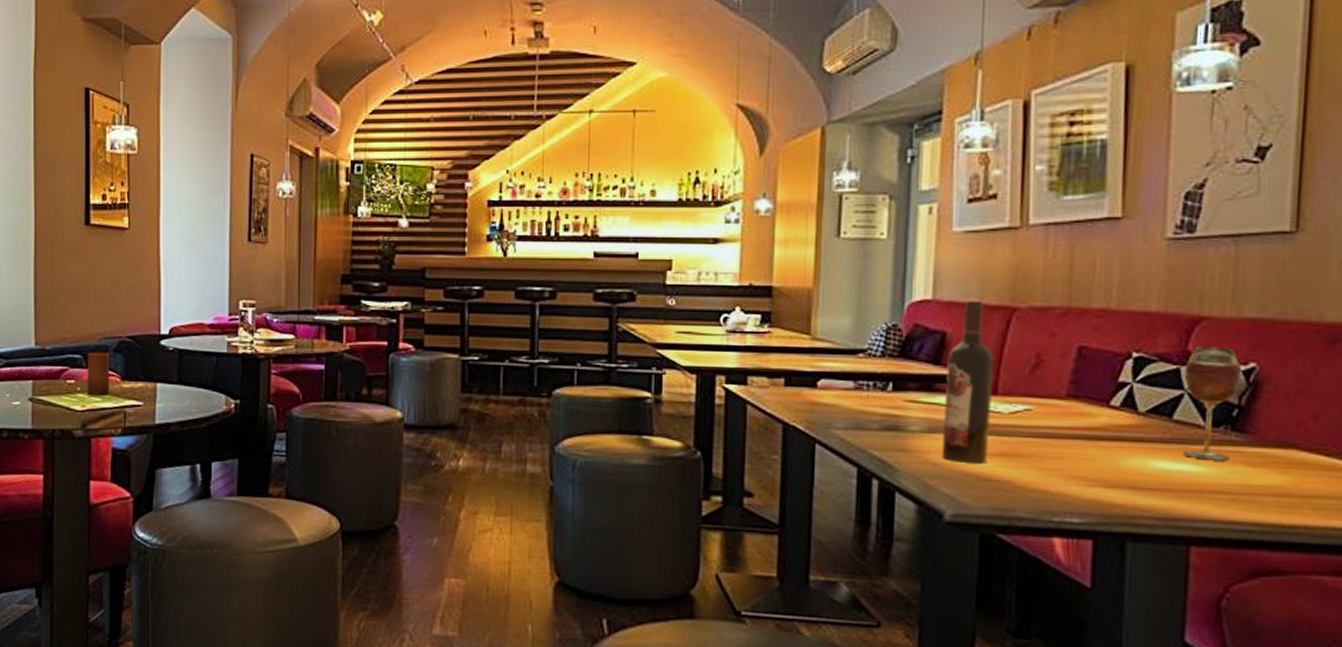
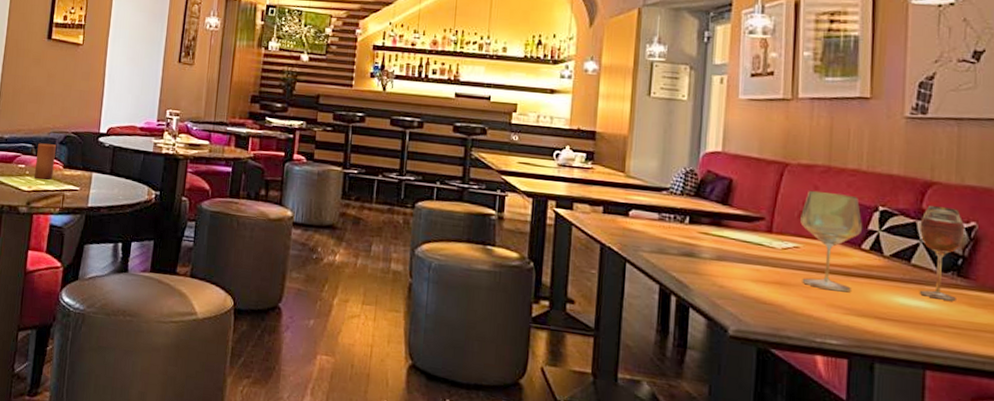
wine bottle: present [941,300,995,464] -> none [727,154,770,289]
wine glass: none [1033,338,1112,460] -> present [800,190,863,293]

